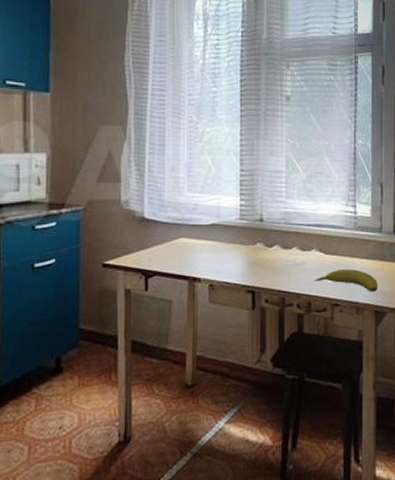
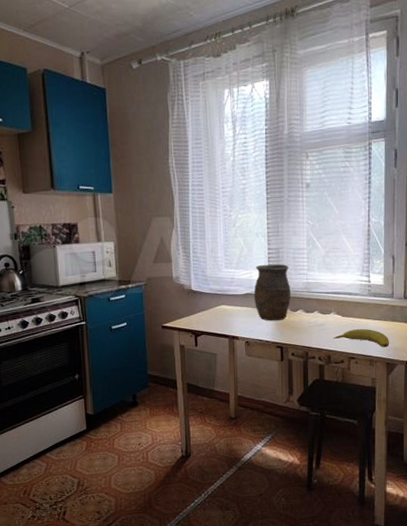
vase: none [221,188,266,259] -> present [253,264,291,321]

